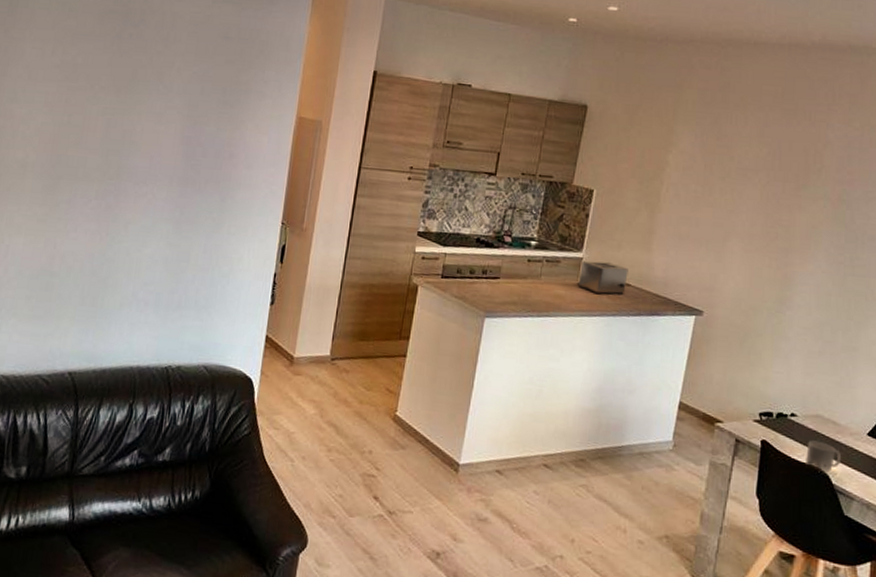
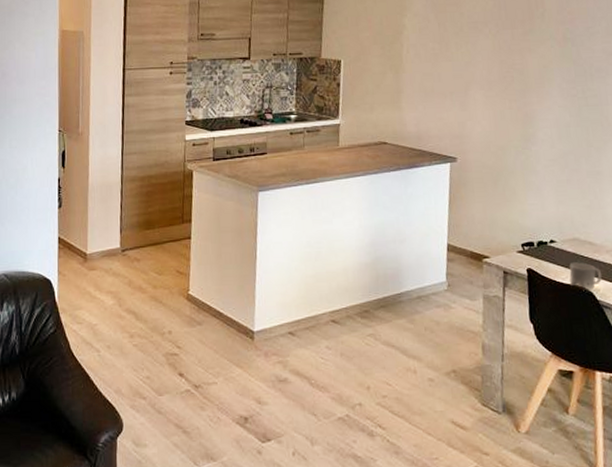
toaster: present [578,261,628,296] -> none [339,124,384,156]

